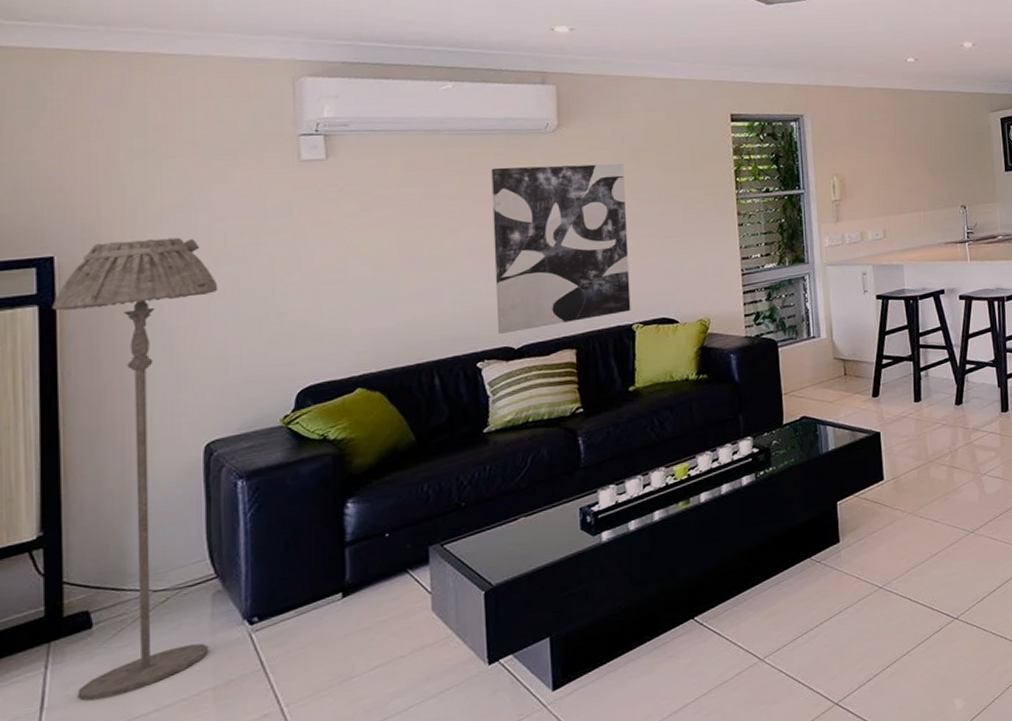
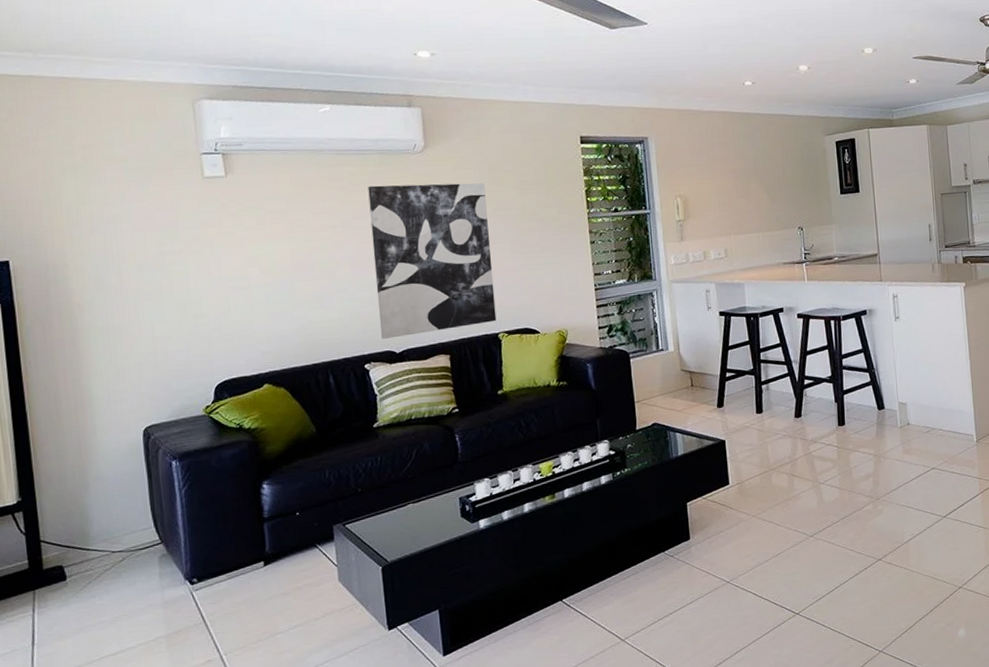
floor lamp: present [51,237,218,701] -> none [11,246,160,640]

